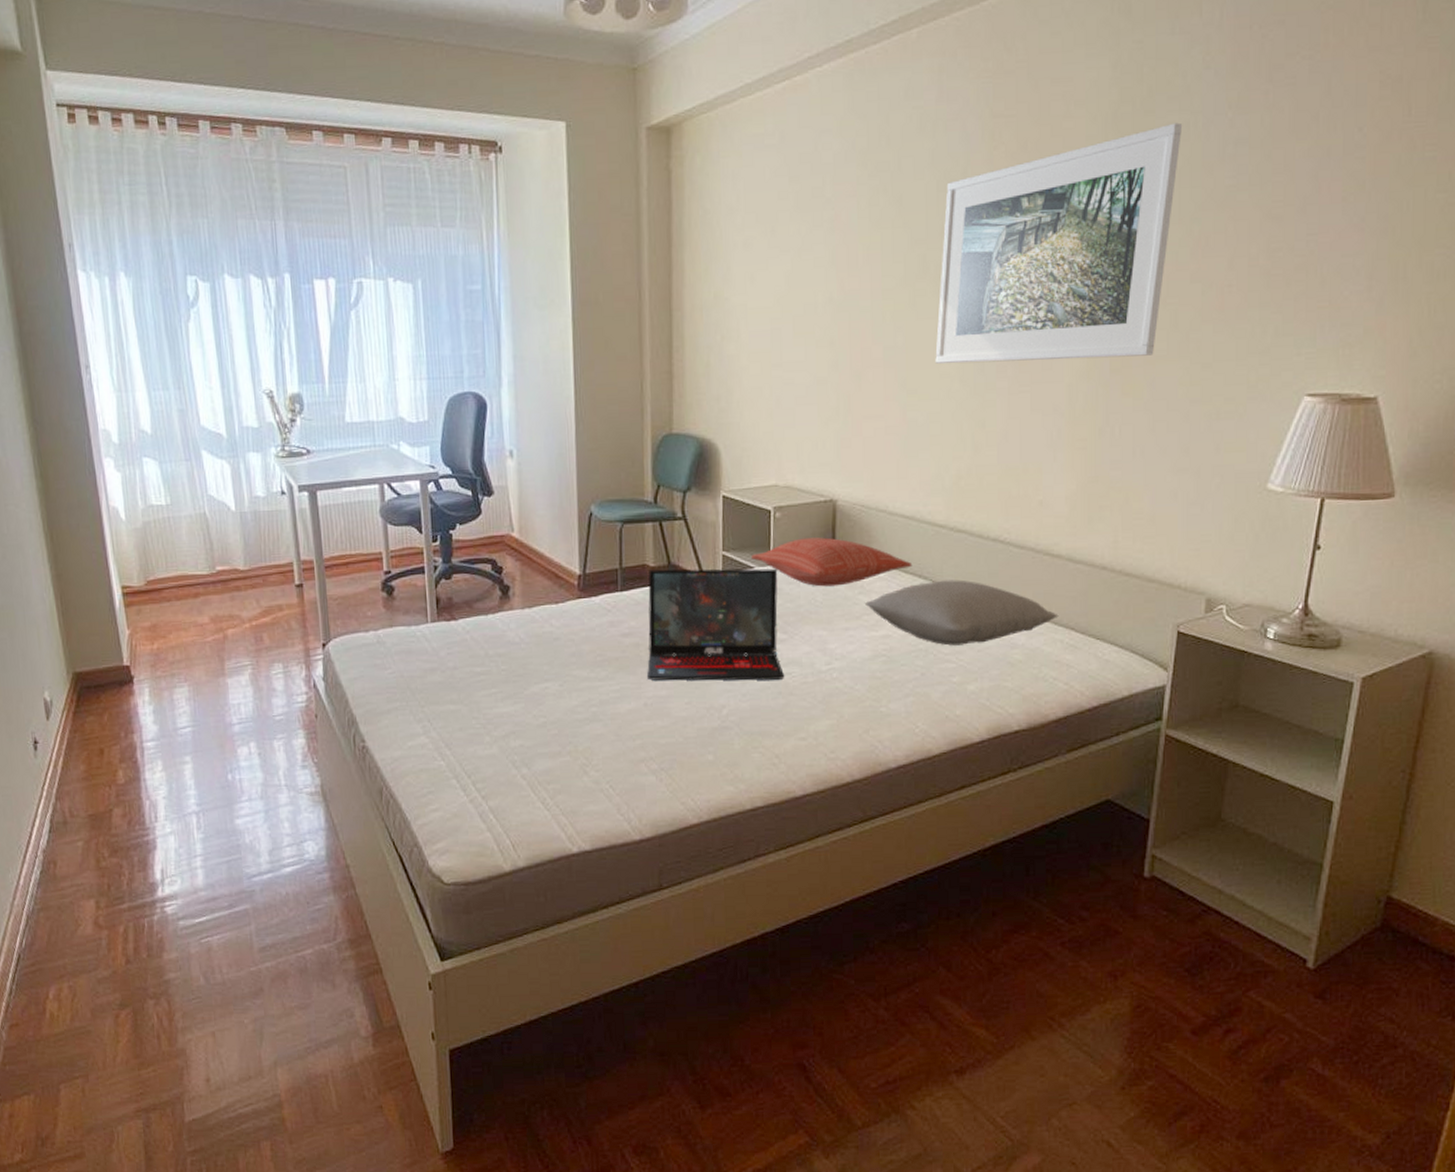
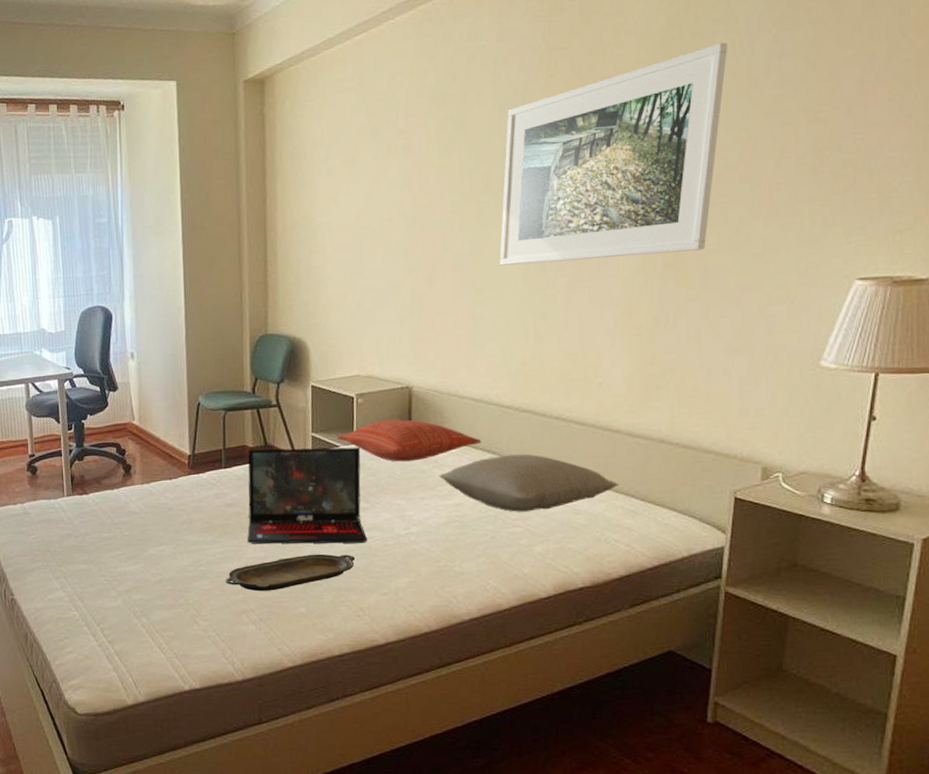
serving tray: none [620,692,771,736] -> present [225,554,356,591]

